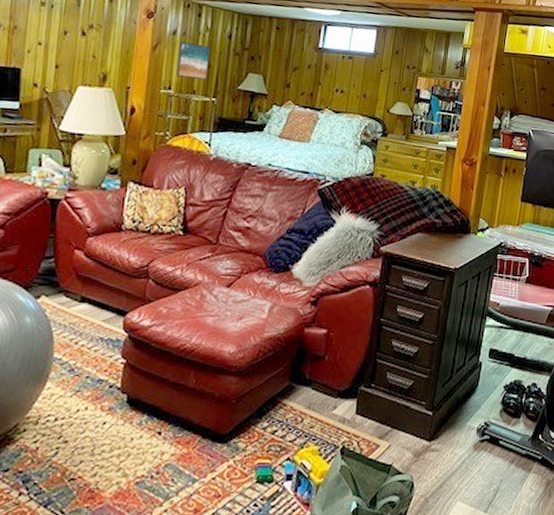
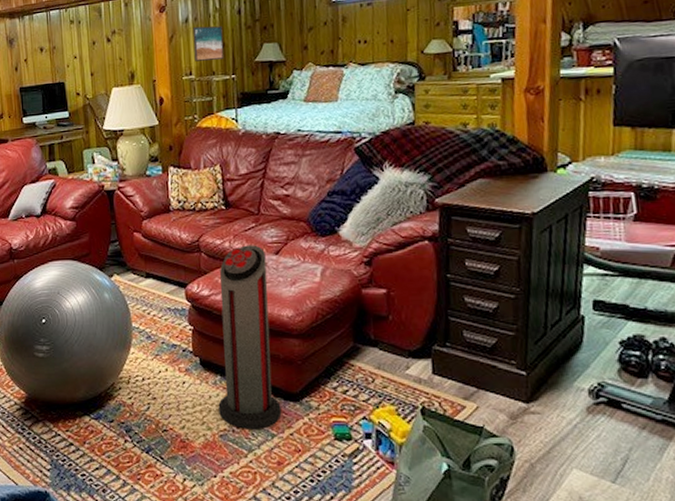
air purifier: none [139,275,217,475] -> present [218,245,282,429]

